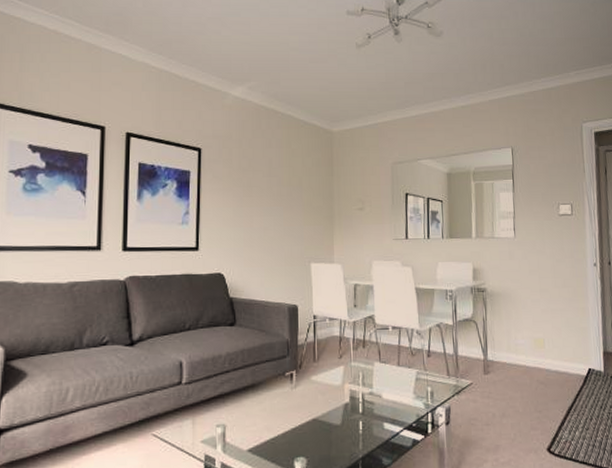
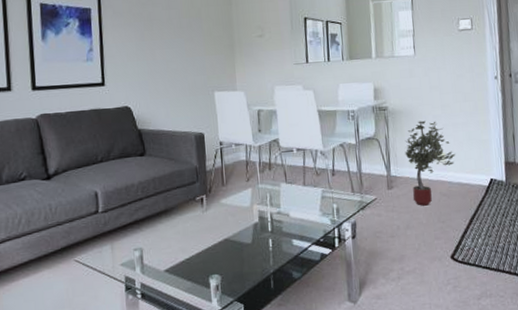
potted tree: none [502,304,554,394] -> present [405,120,456,206]

